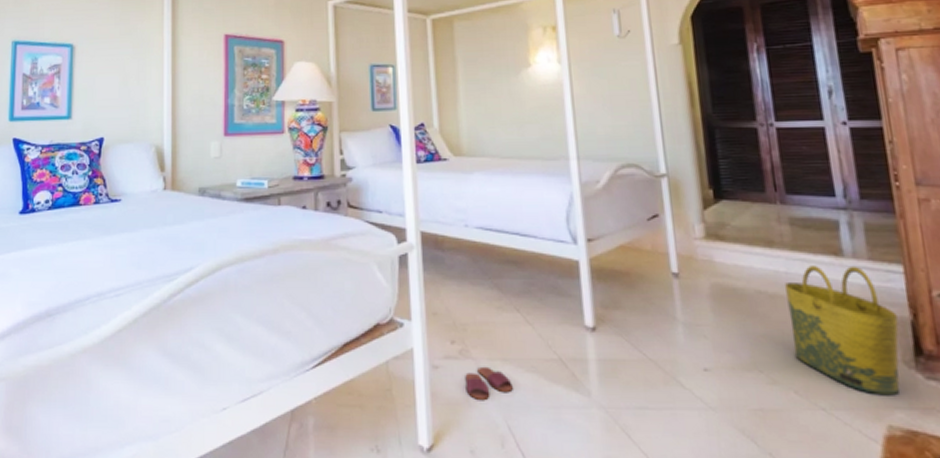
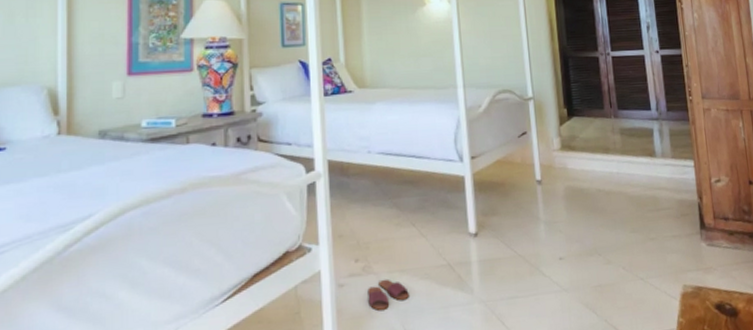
tote bag: present [785,265,901,396] -> none [617,163,691,262]

